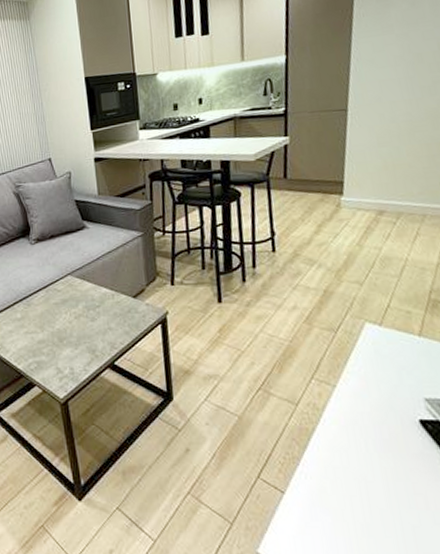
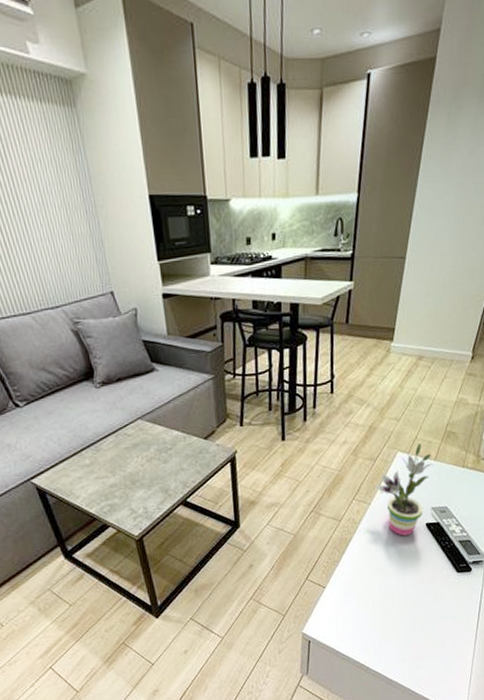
potted plant: none [338,313,418,434] -> present [374,443,433,536]

